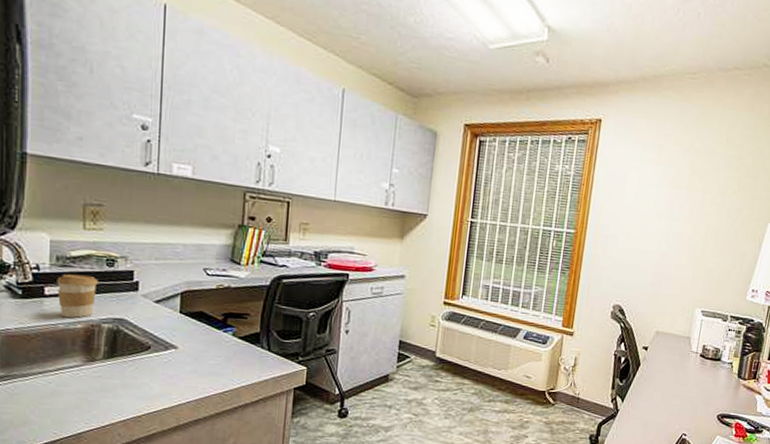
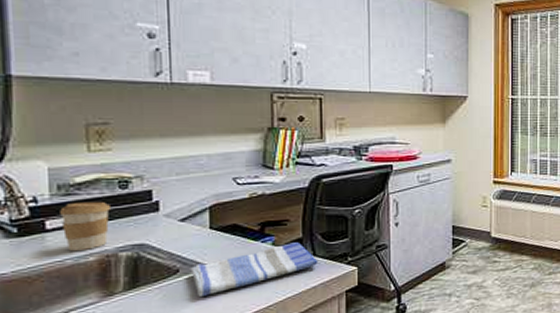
dish towel: none [160,336,272,374] -> present [190,242,318,296]

